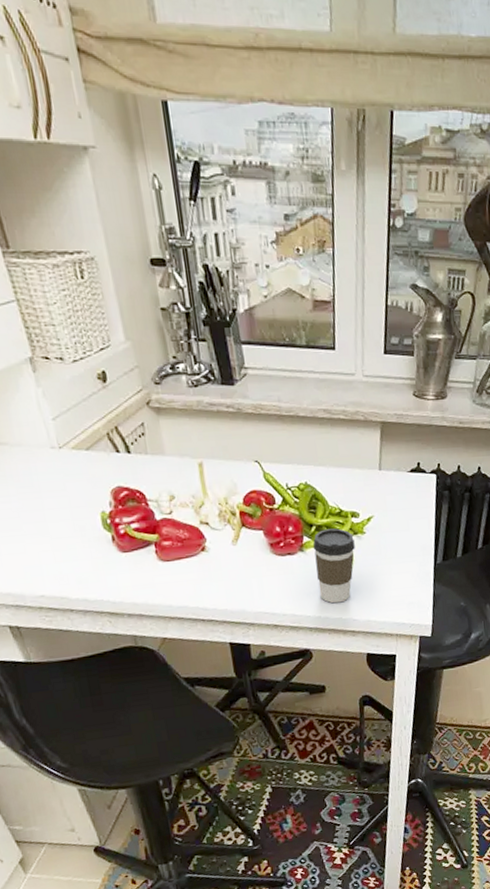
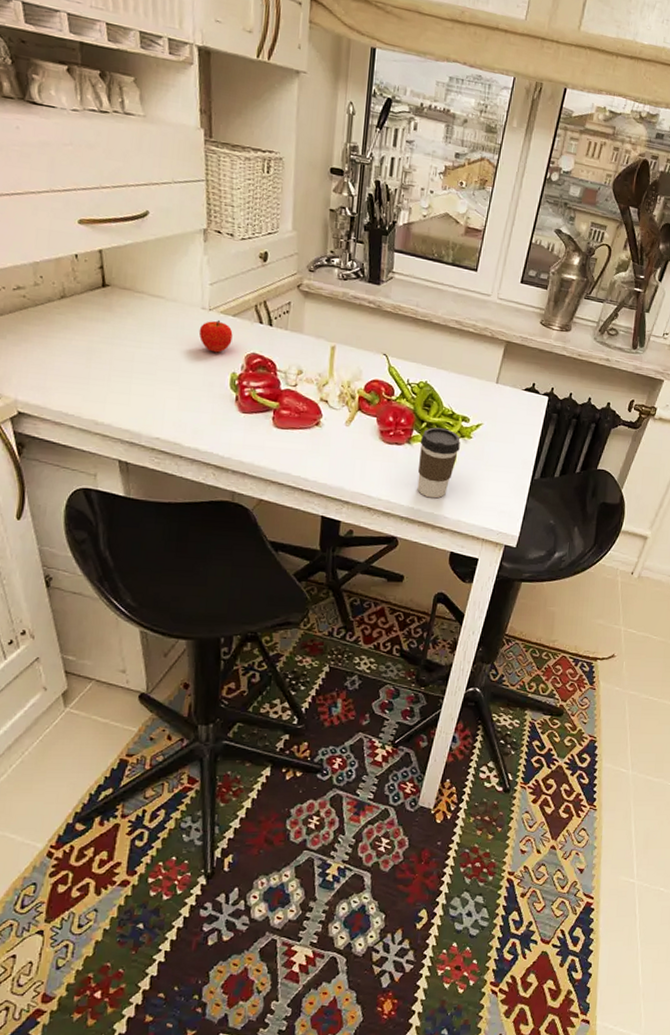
fruit: none [54,456,93,494] -> present [198,319,233,353]

